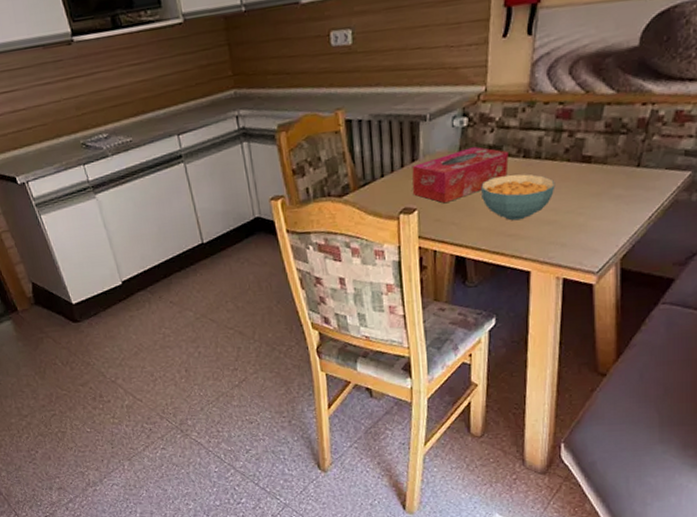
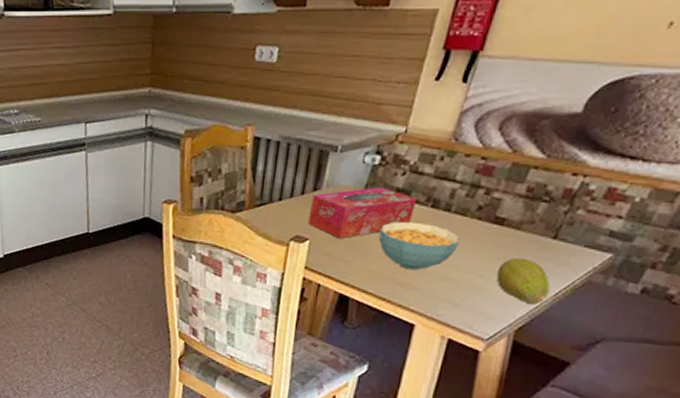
fruit: none [595,190,644,232] -> present [496,258,550,305]

